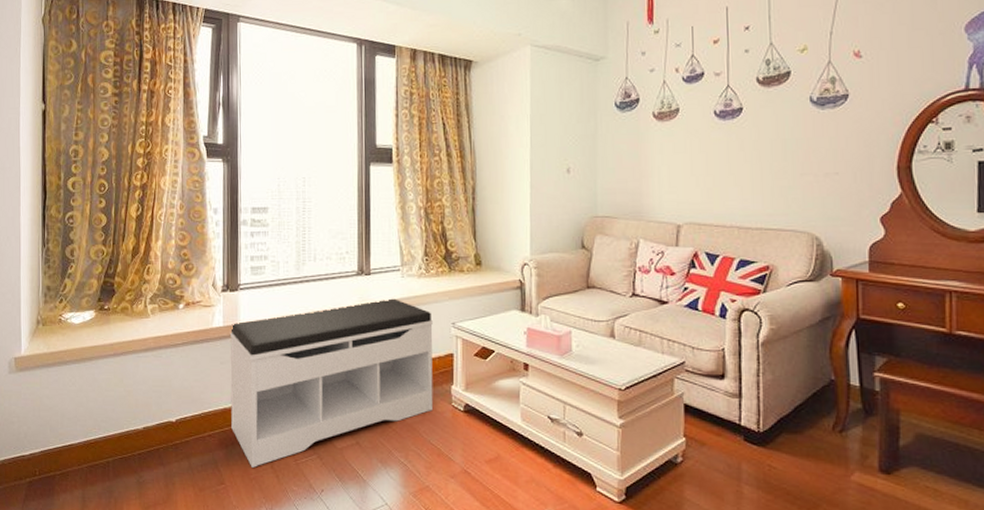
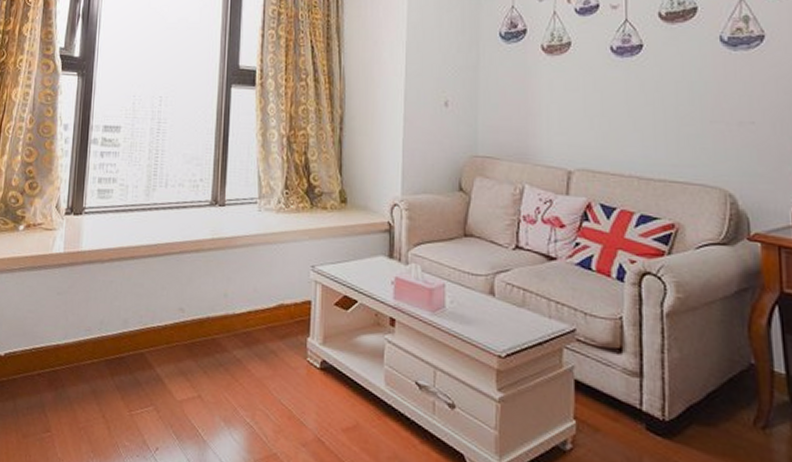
bench: present [230,298,434,468] -> none [63,233,290,416]

